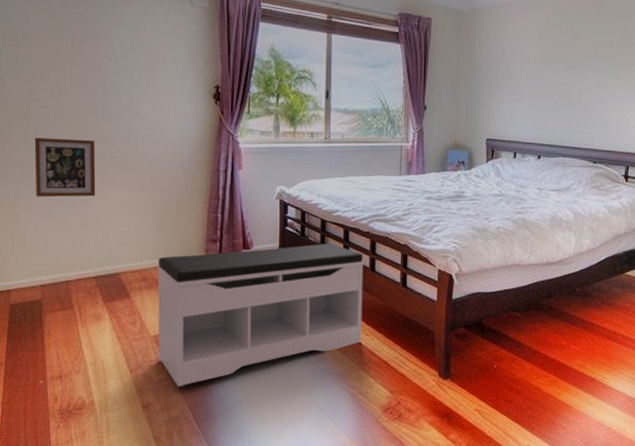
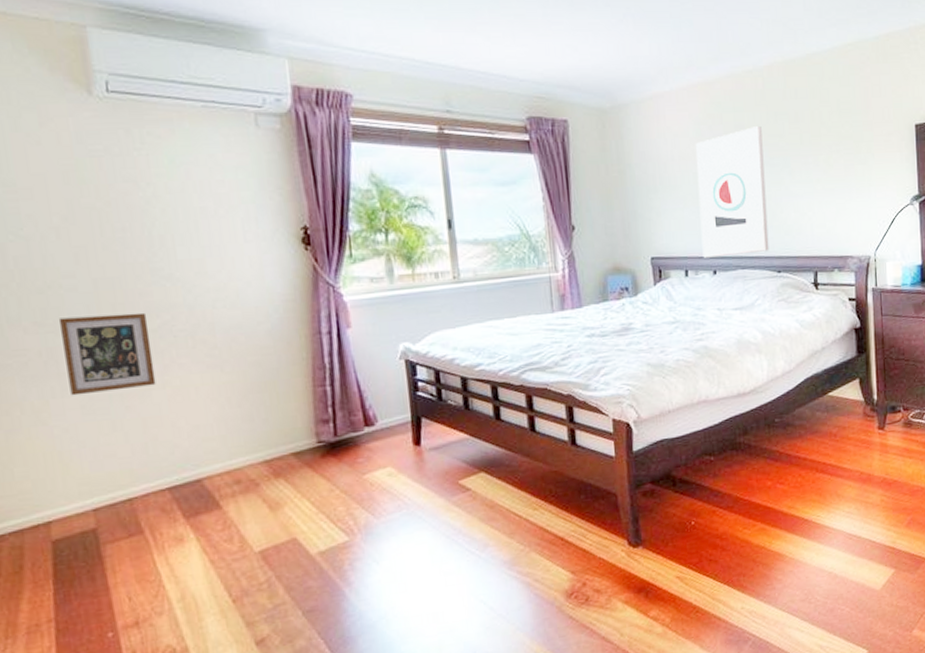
bench: present [158,243,364,387] -> none [253,405,530,611]
wall art: none [530,36,595,145] -> present [695,126,769,258]

